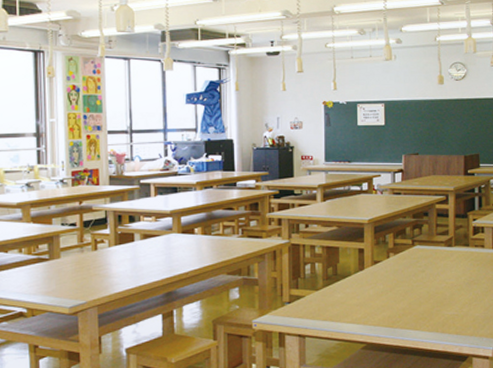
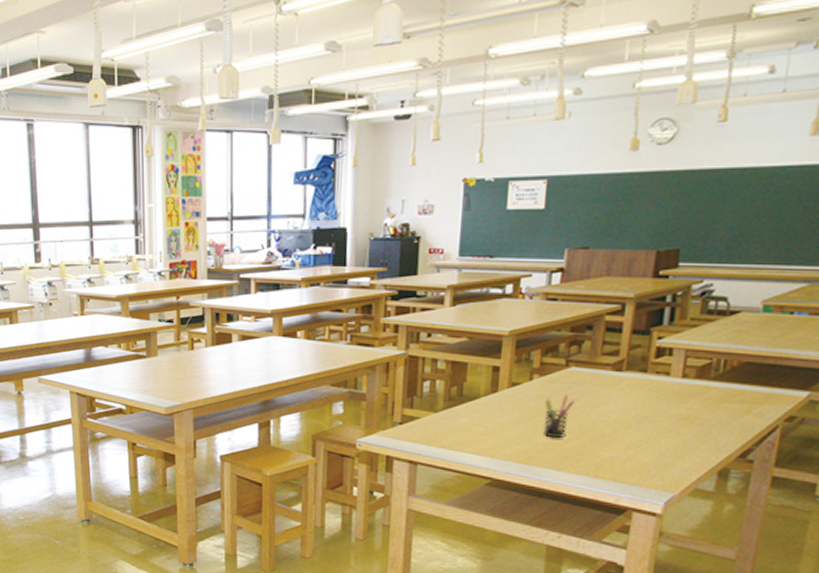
pen holder: none [400,268,422,303] -> present [543,395,576,438]

